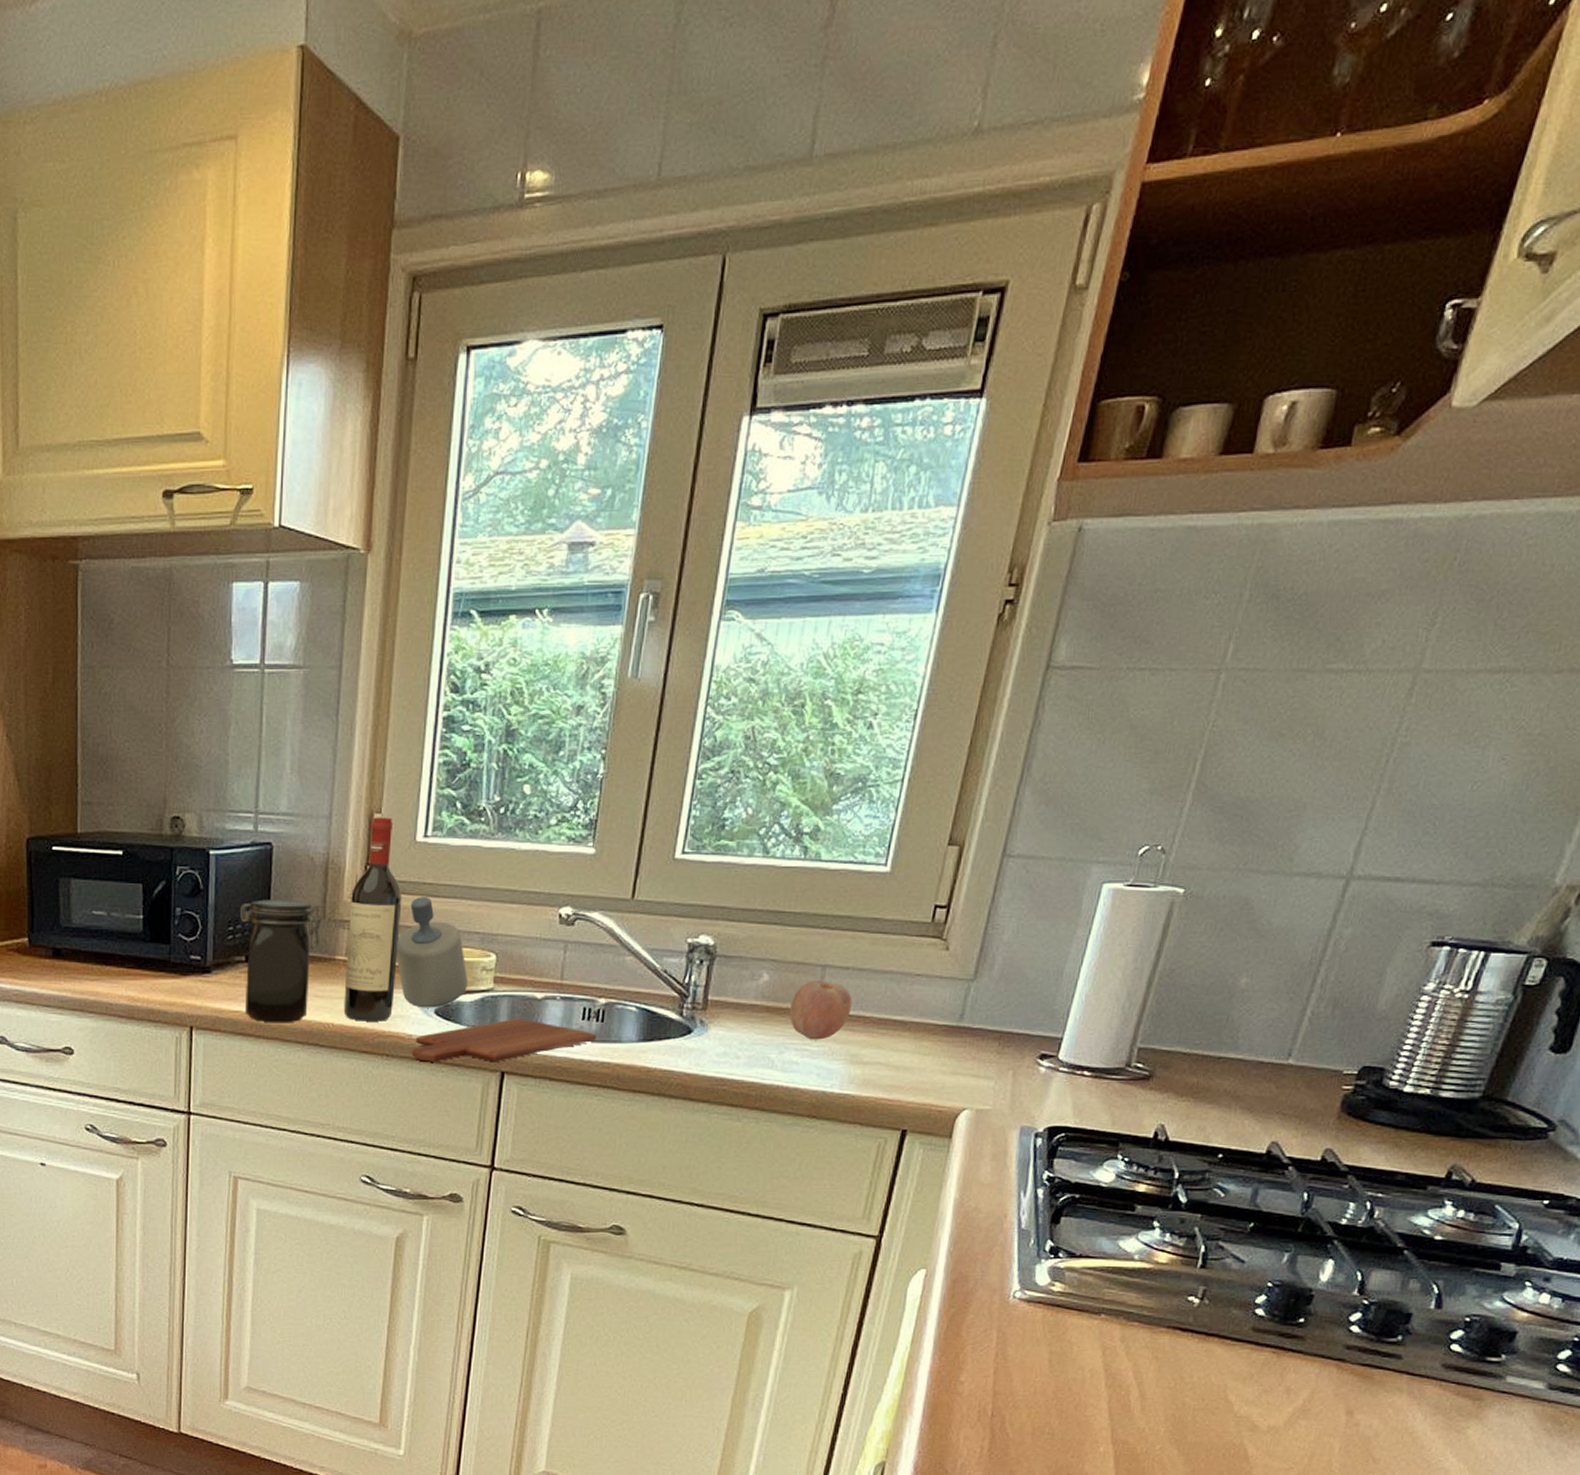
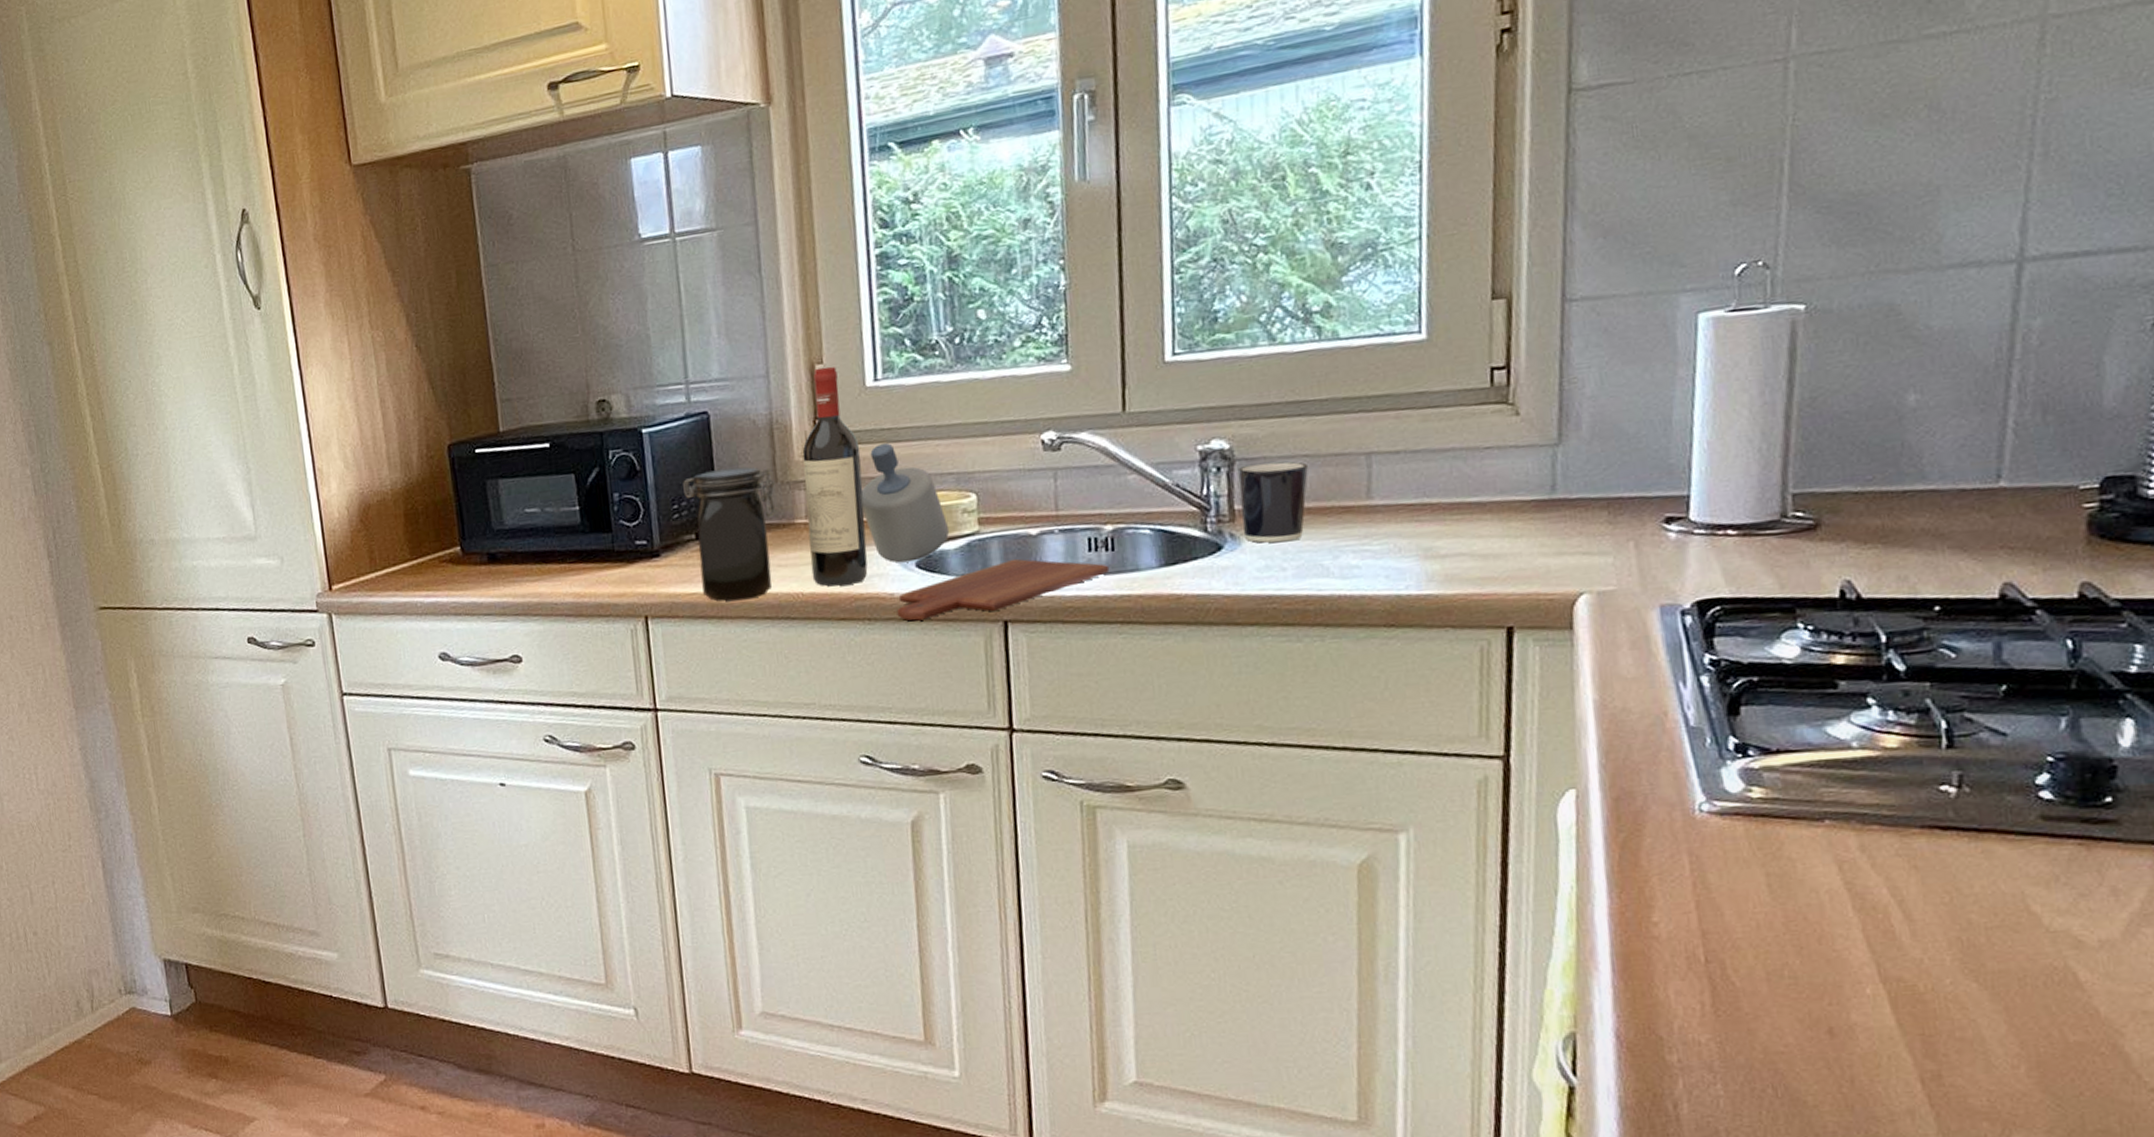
mug: none [712,961,774,1034] -> present [1237,461,1308,543]
fruit: present [790,979,852,1040] -> none [1336,469,1413,539]

